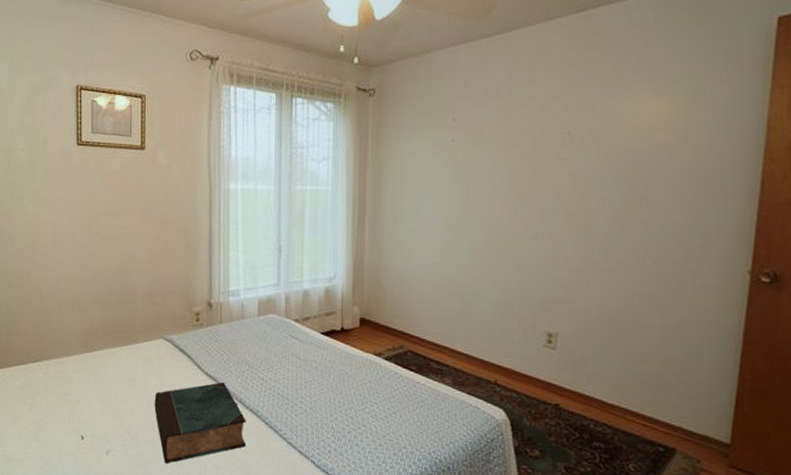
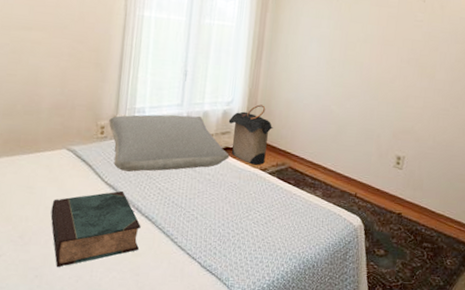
pillow: none [203,295,337,361] -> present [109,114,230,172]
laundry hamper: none [332,279,385,350] -> present [228,104,273,165]

